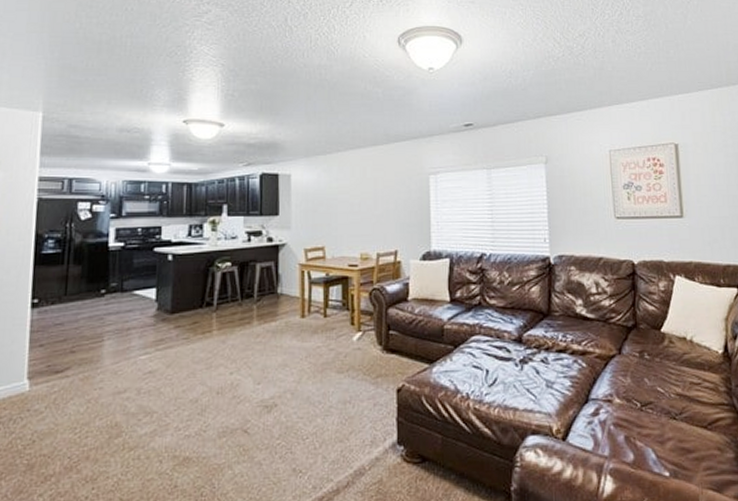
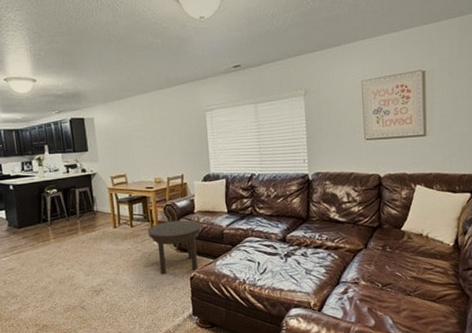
side table: none [345,309,416,385] -> present [147,220,201,275]

